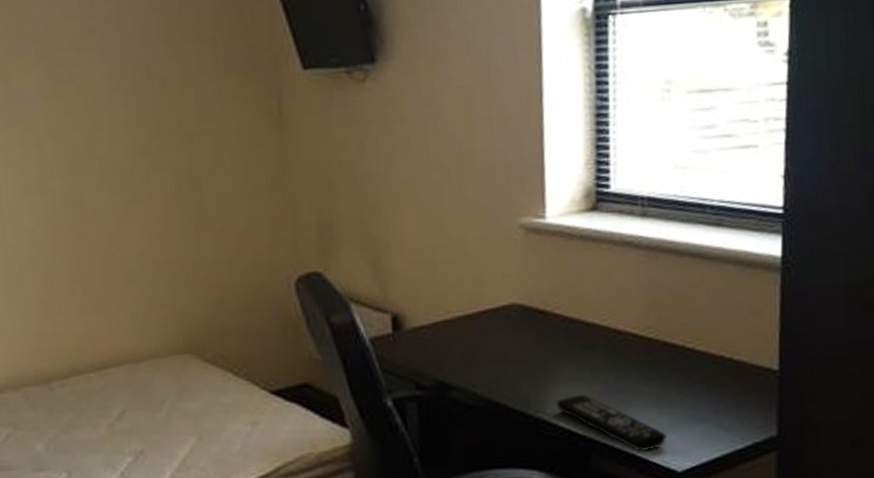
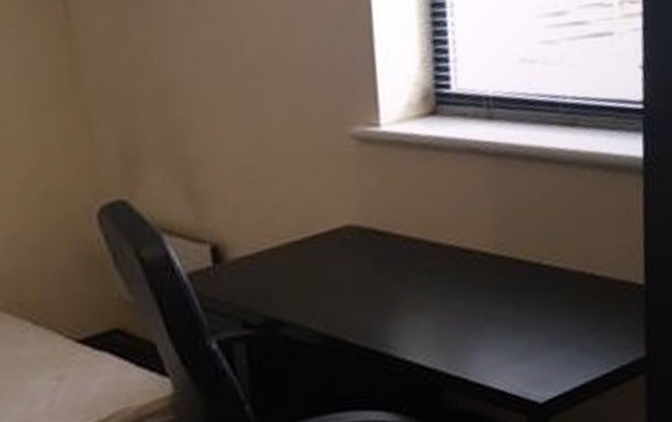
remote control: present [556,394,667,452] -> none [402,322,526,384]

